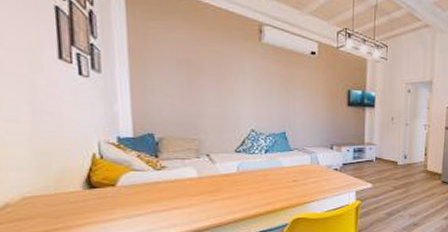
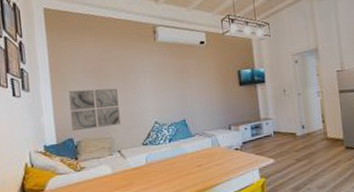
wall art: none [150,79,212,127] -> present [68,88,121,132]

